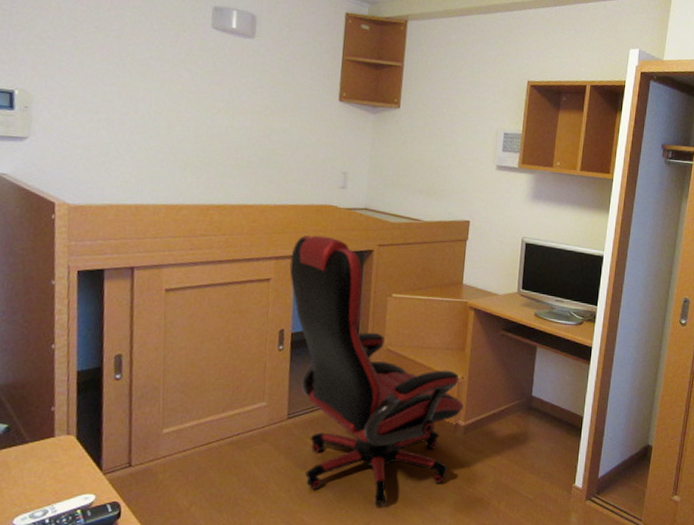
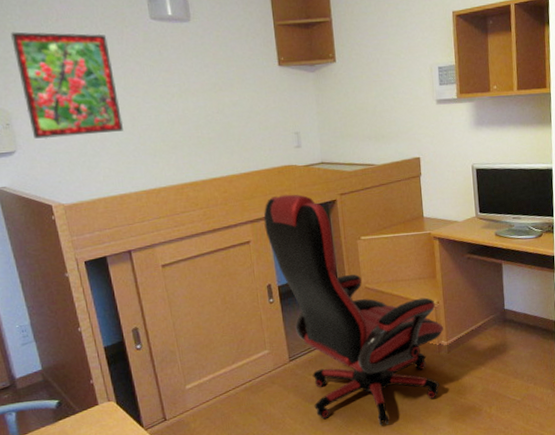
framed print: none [51,12,160,137] -> present [11,31,123,139]

